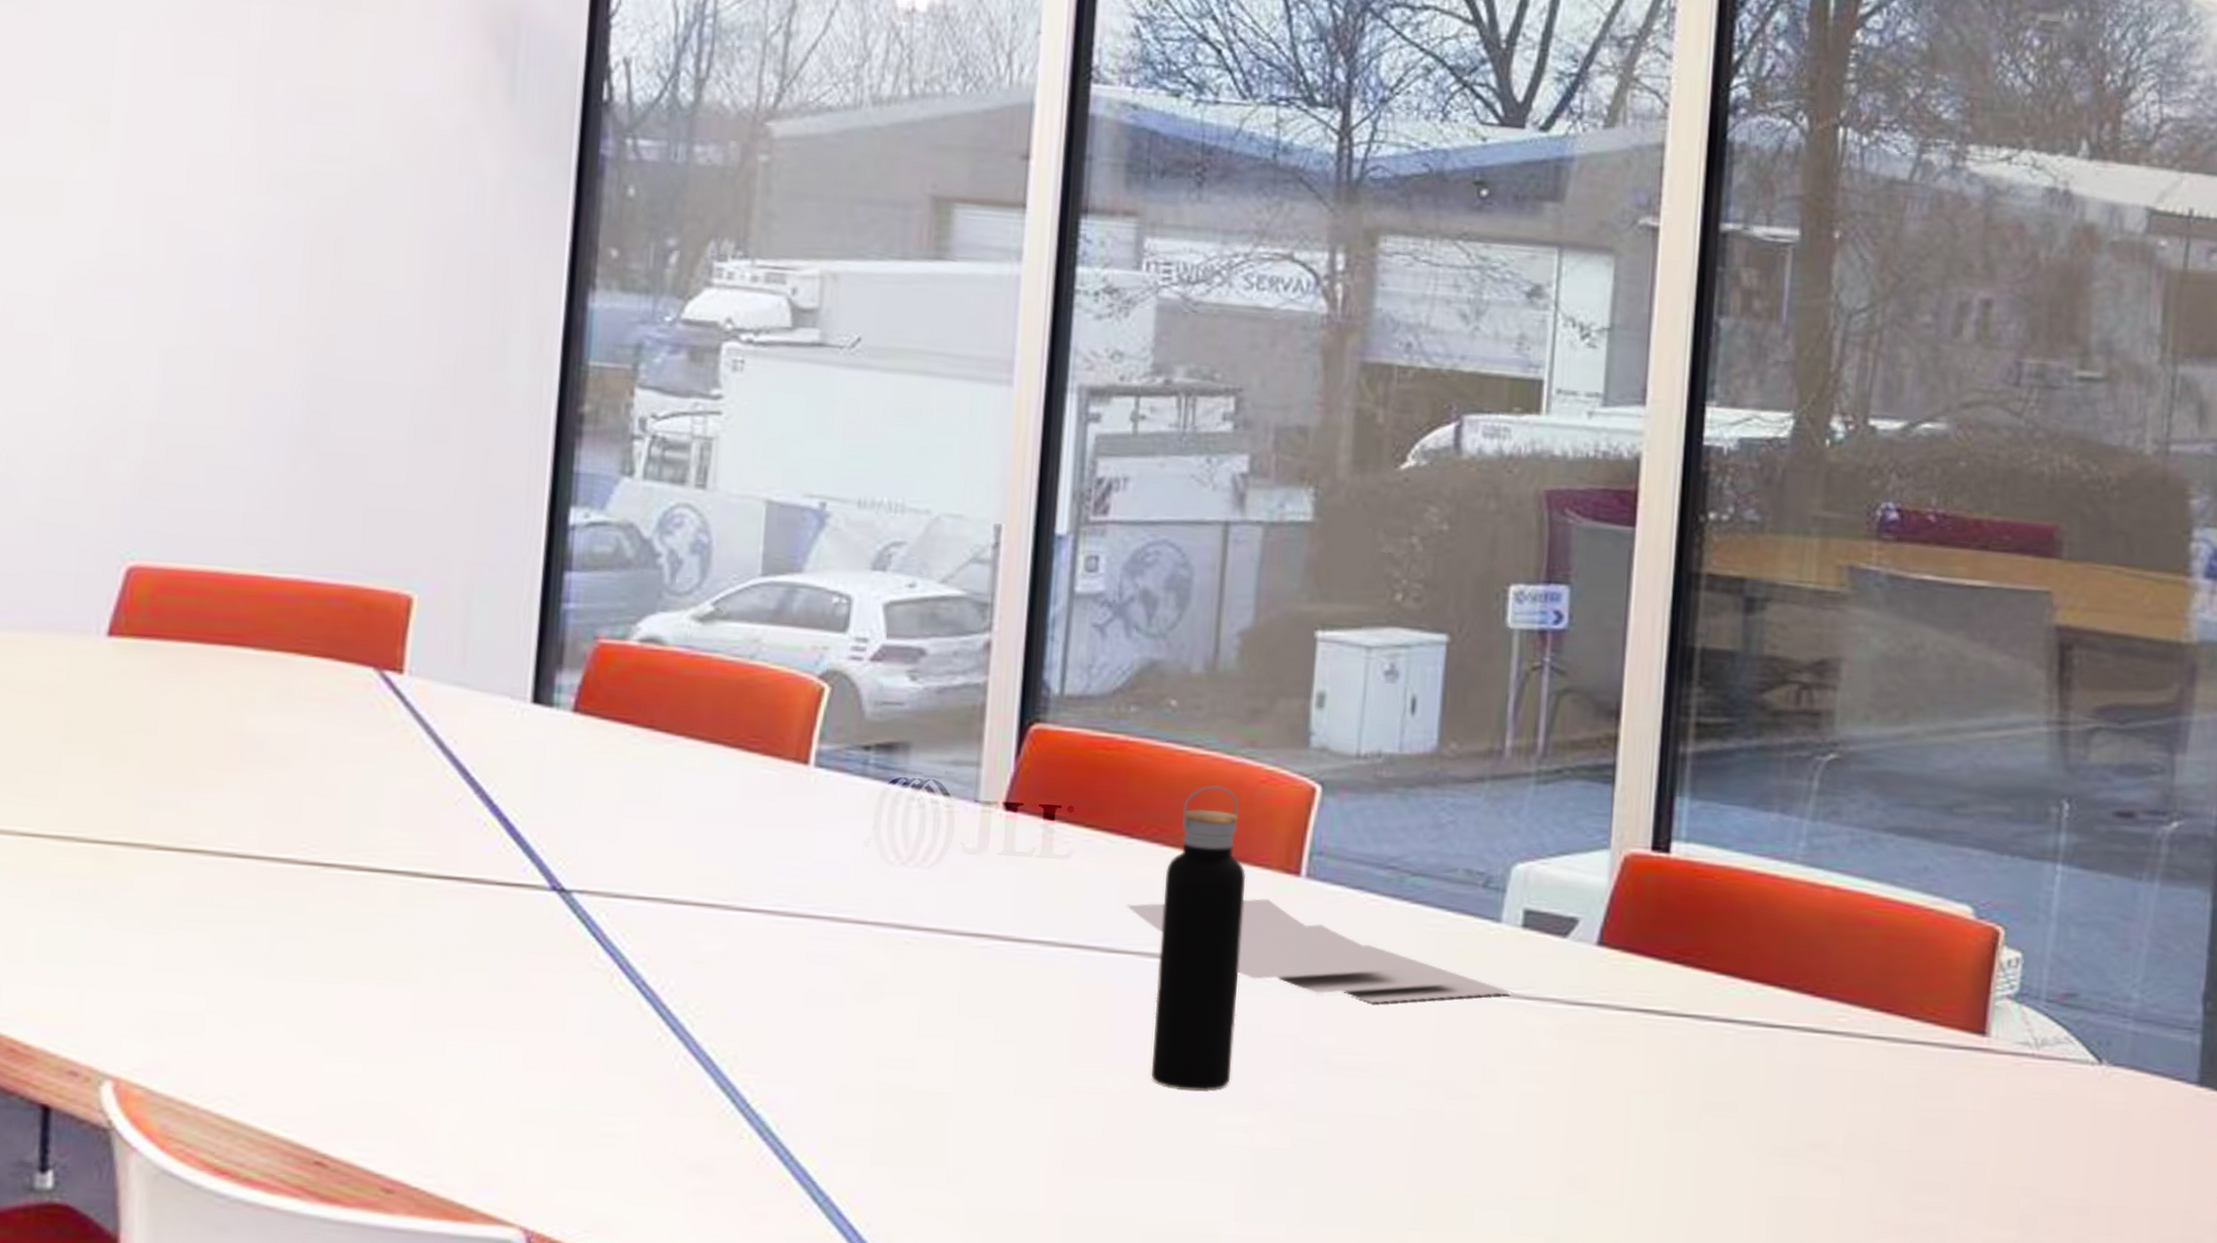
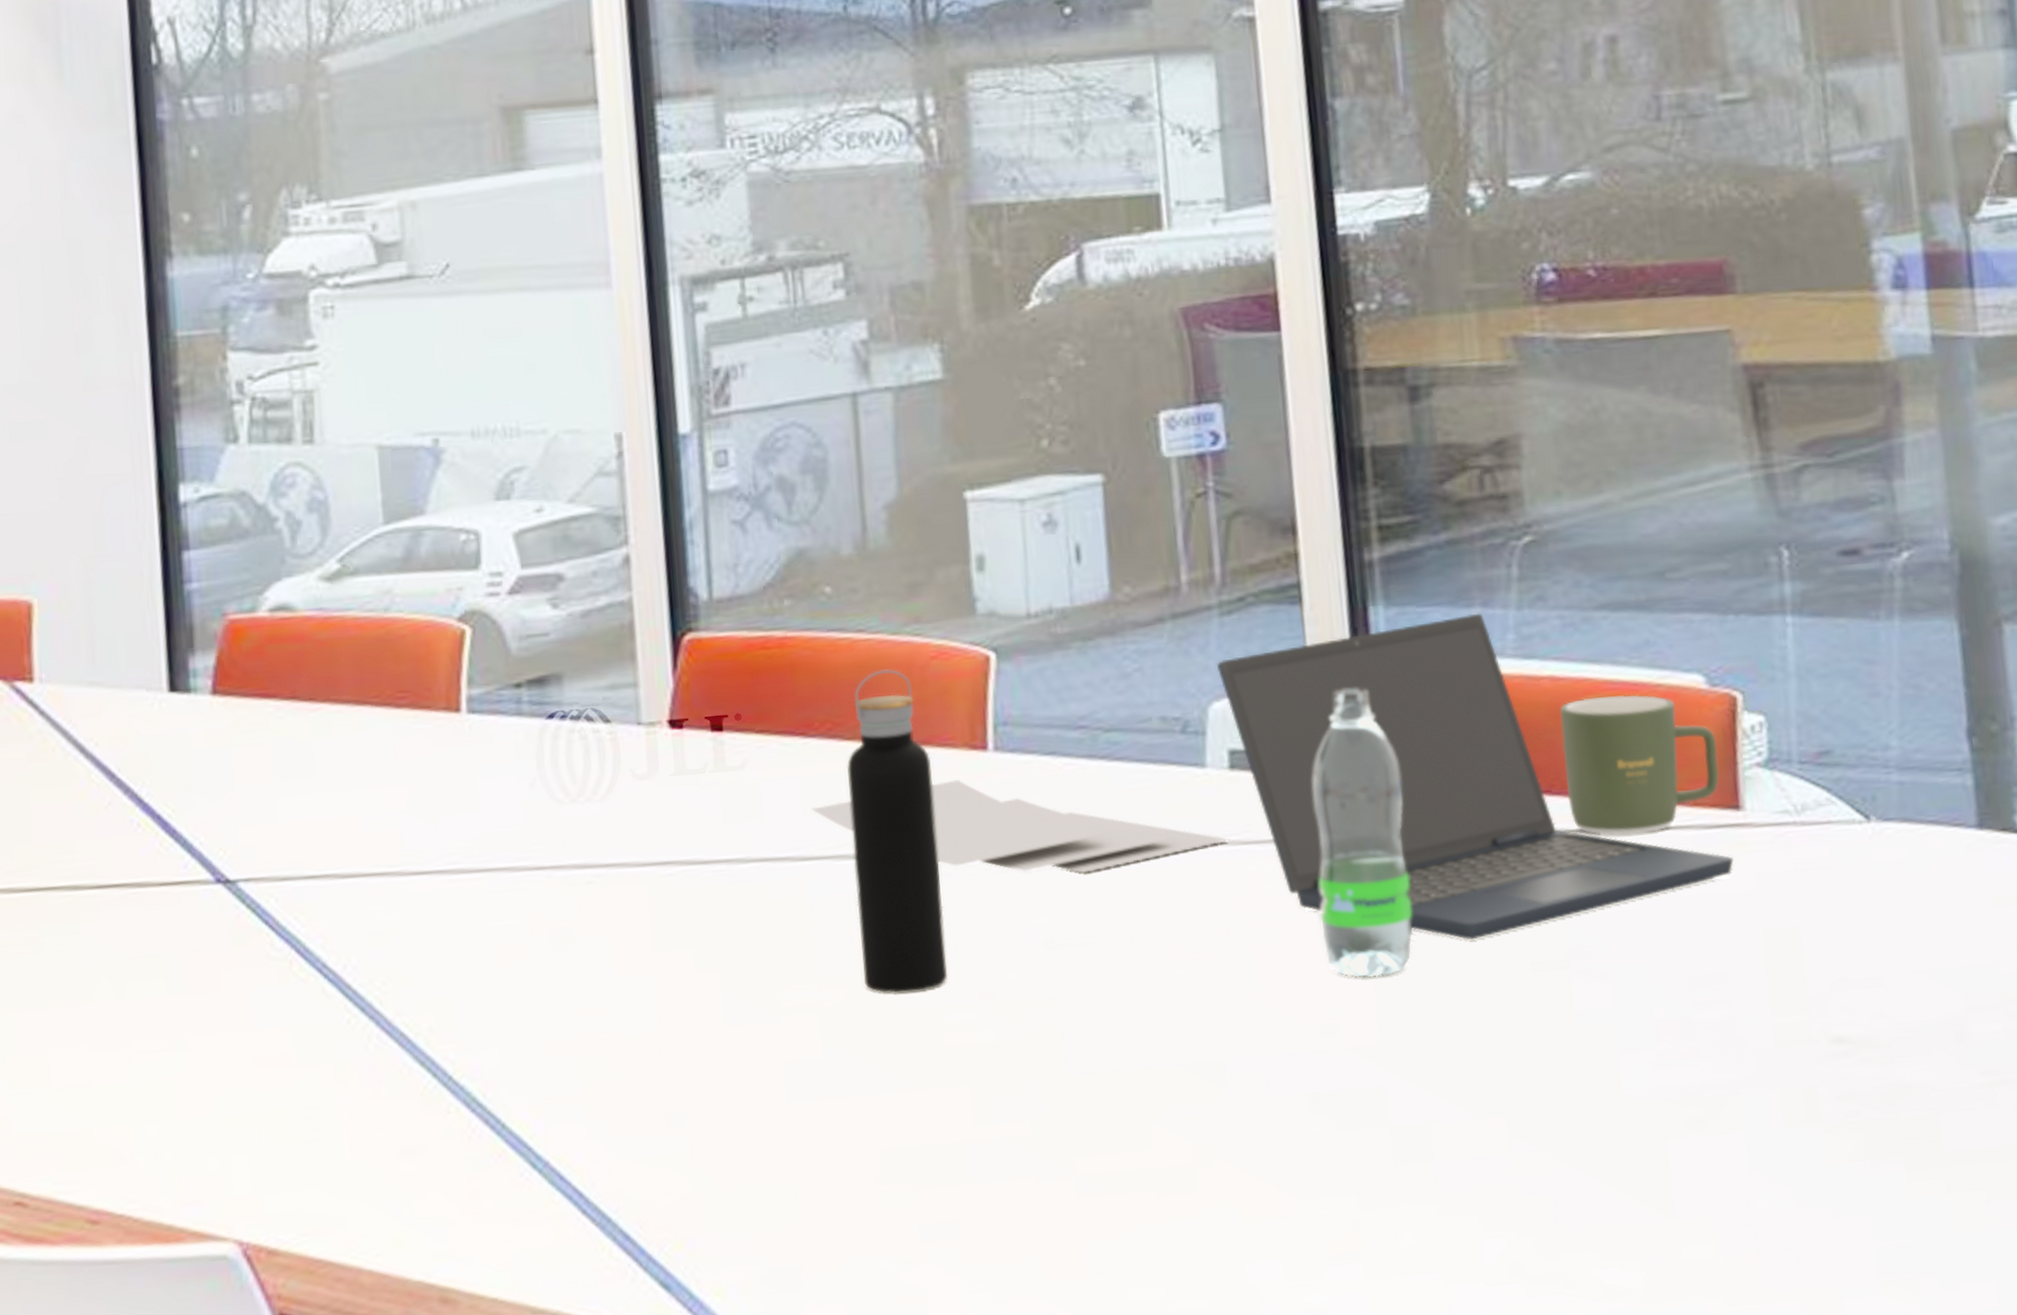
laptop: none [1525,817,1972,1119] -> present [1216,613,1734,940]
bottle: none [1583,869,1681,1139] -> present [1312,688,1414,977]
mug: none [1829,911,1975,1044] -> present [1559,694,1719,835]

